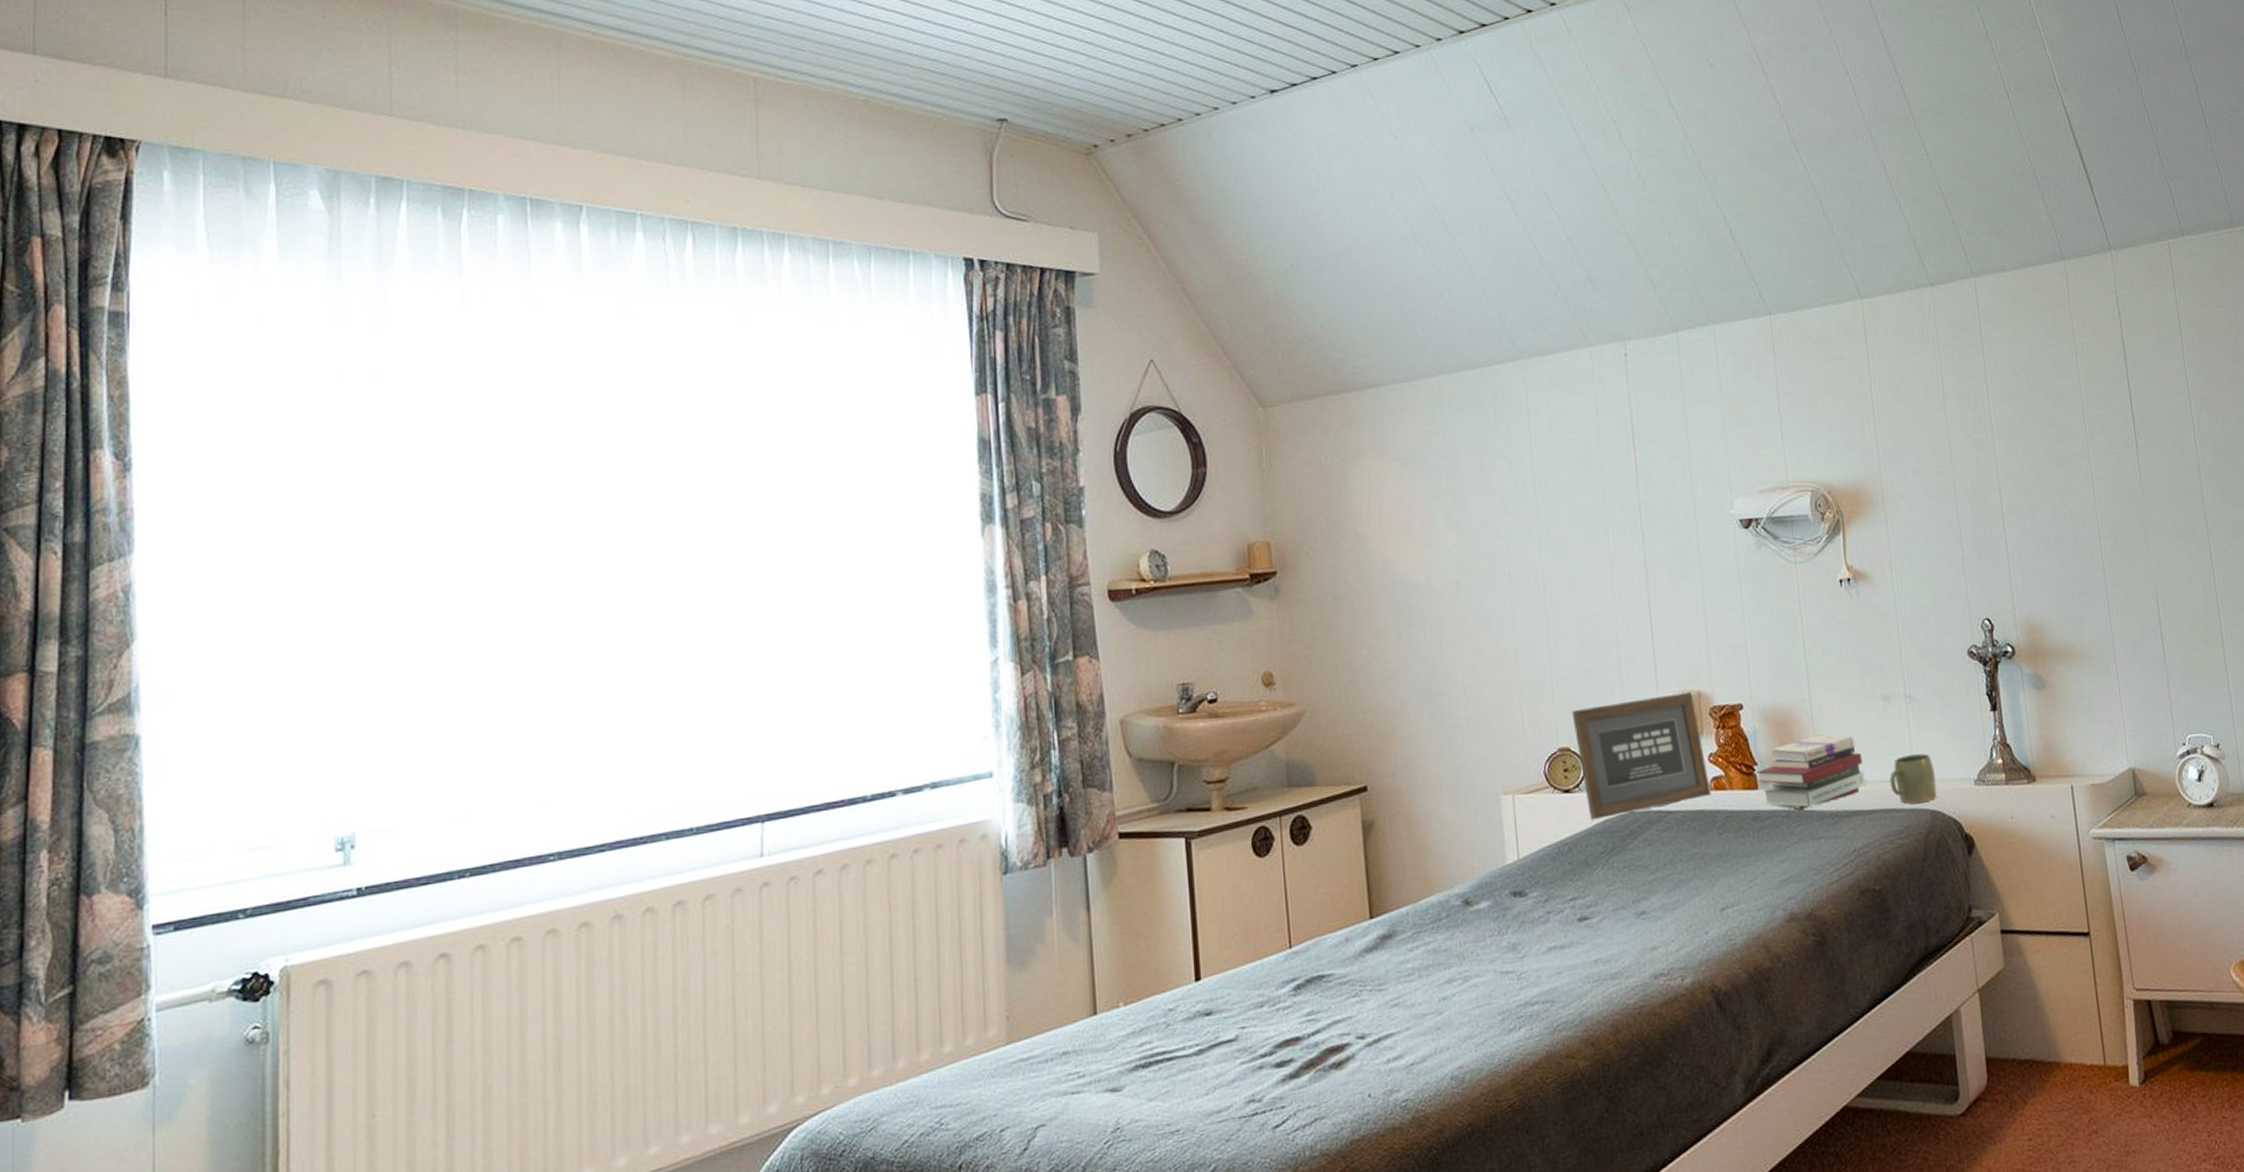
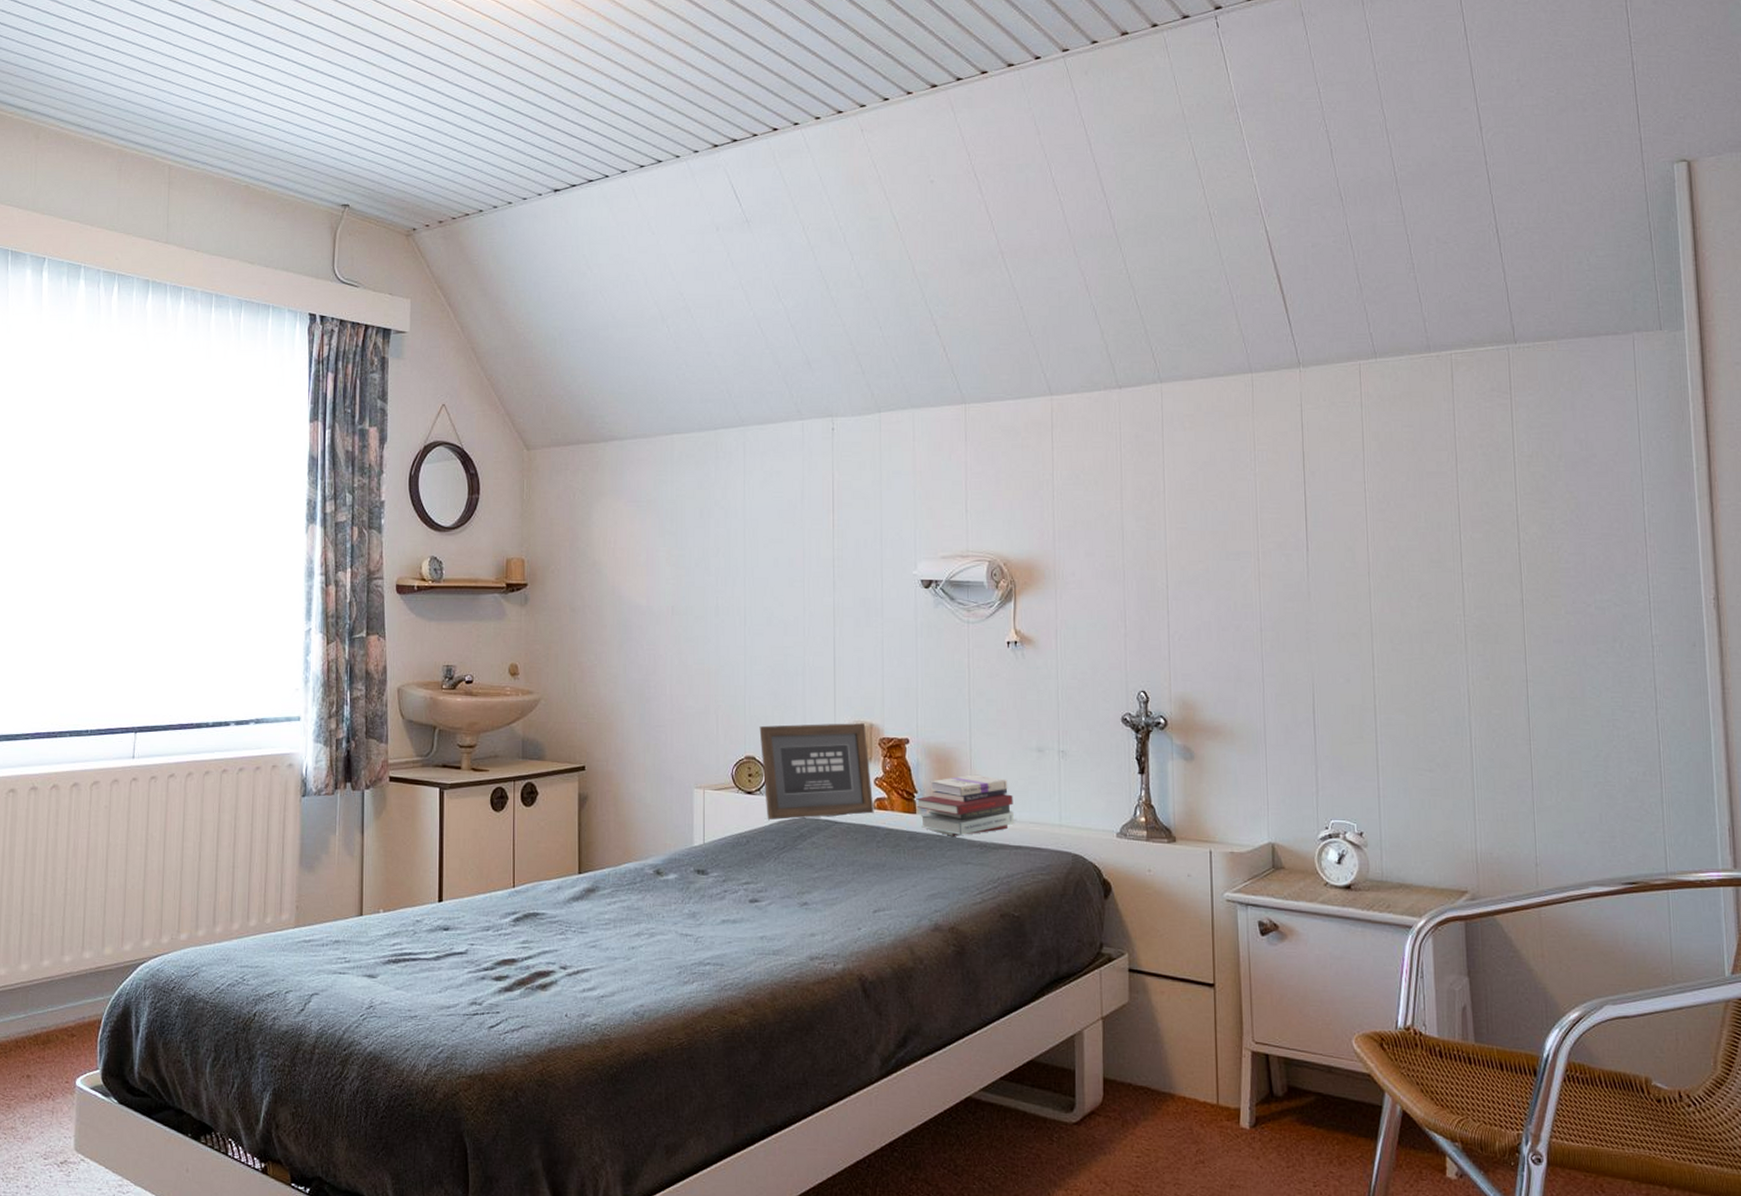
mug: present [1889,753,1937,804] -> none [1037,803,1080,845]

